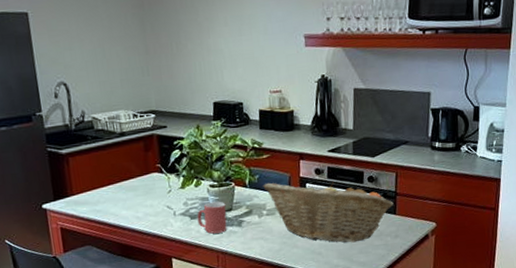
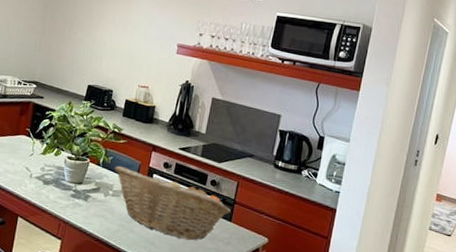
mug: present [197,201,227,234] -> none [49,172,78,203]

